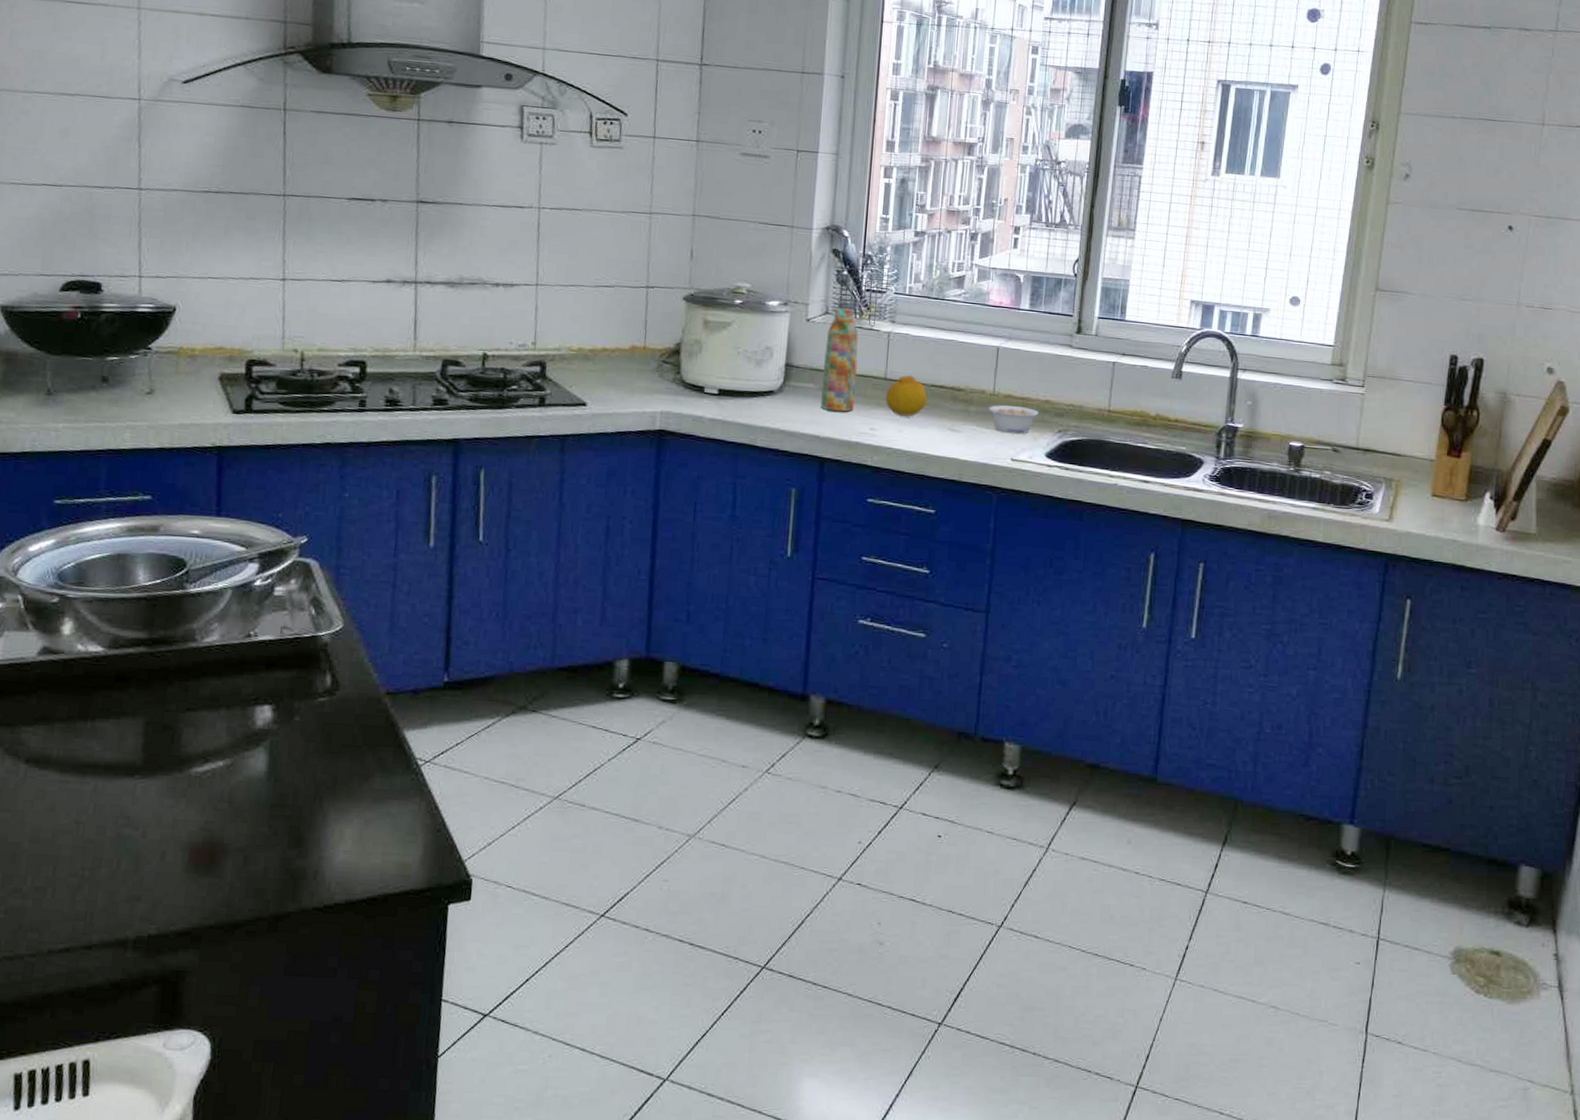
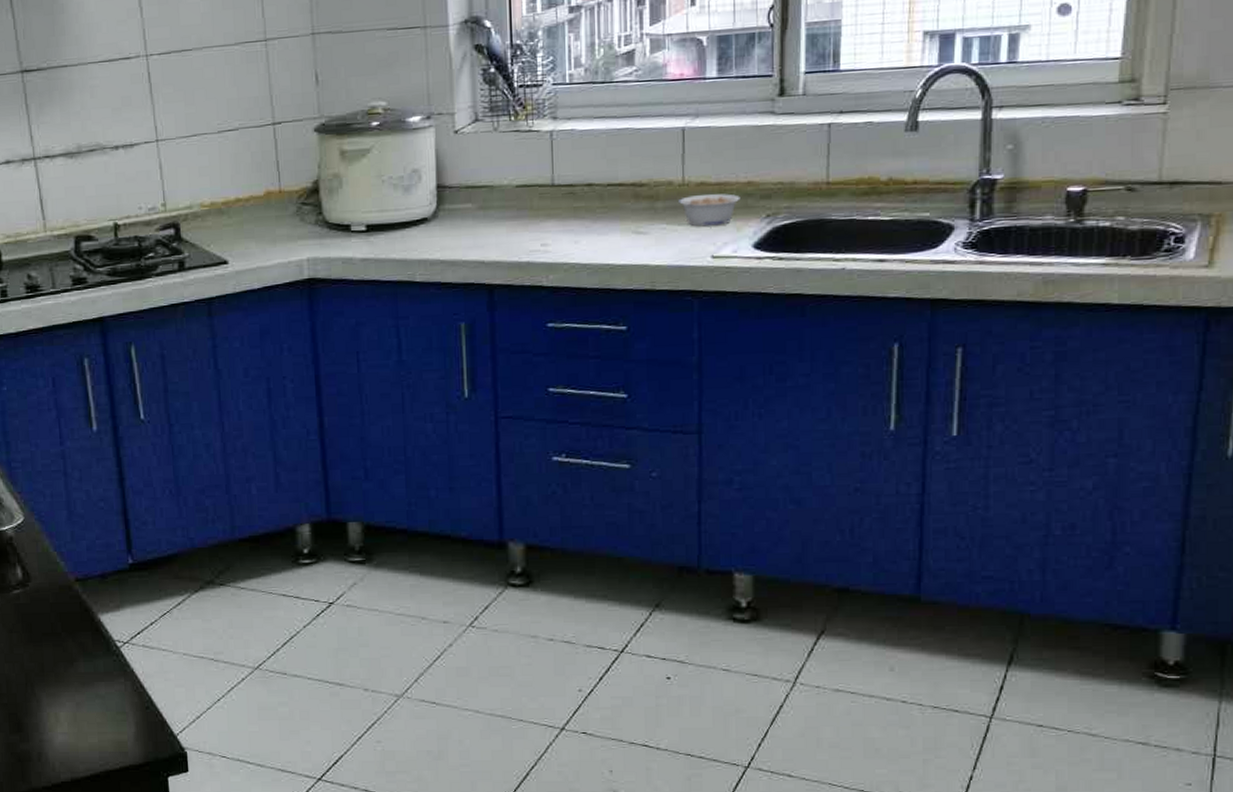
water bottle: present [821,308,859,412] -> none [479,111,521,231]
fruit: present [885,375,928,416] -> none [555,176,605,225]

